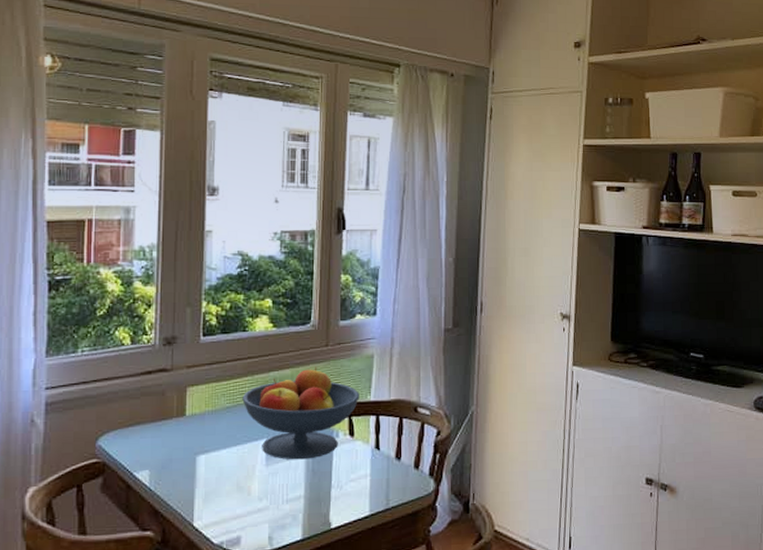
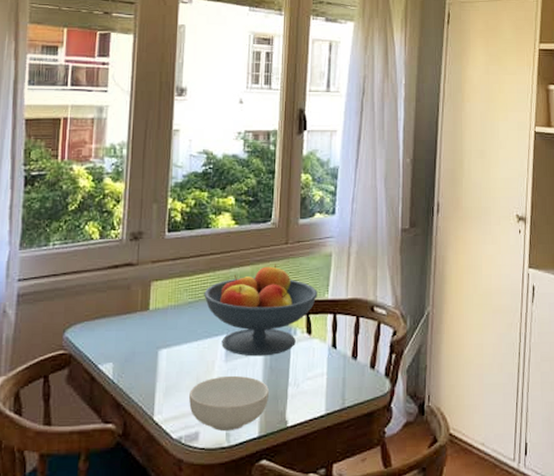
cereal bowl: none [230,479,311,535] -> present [189,375,269,432]

